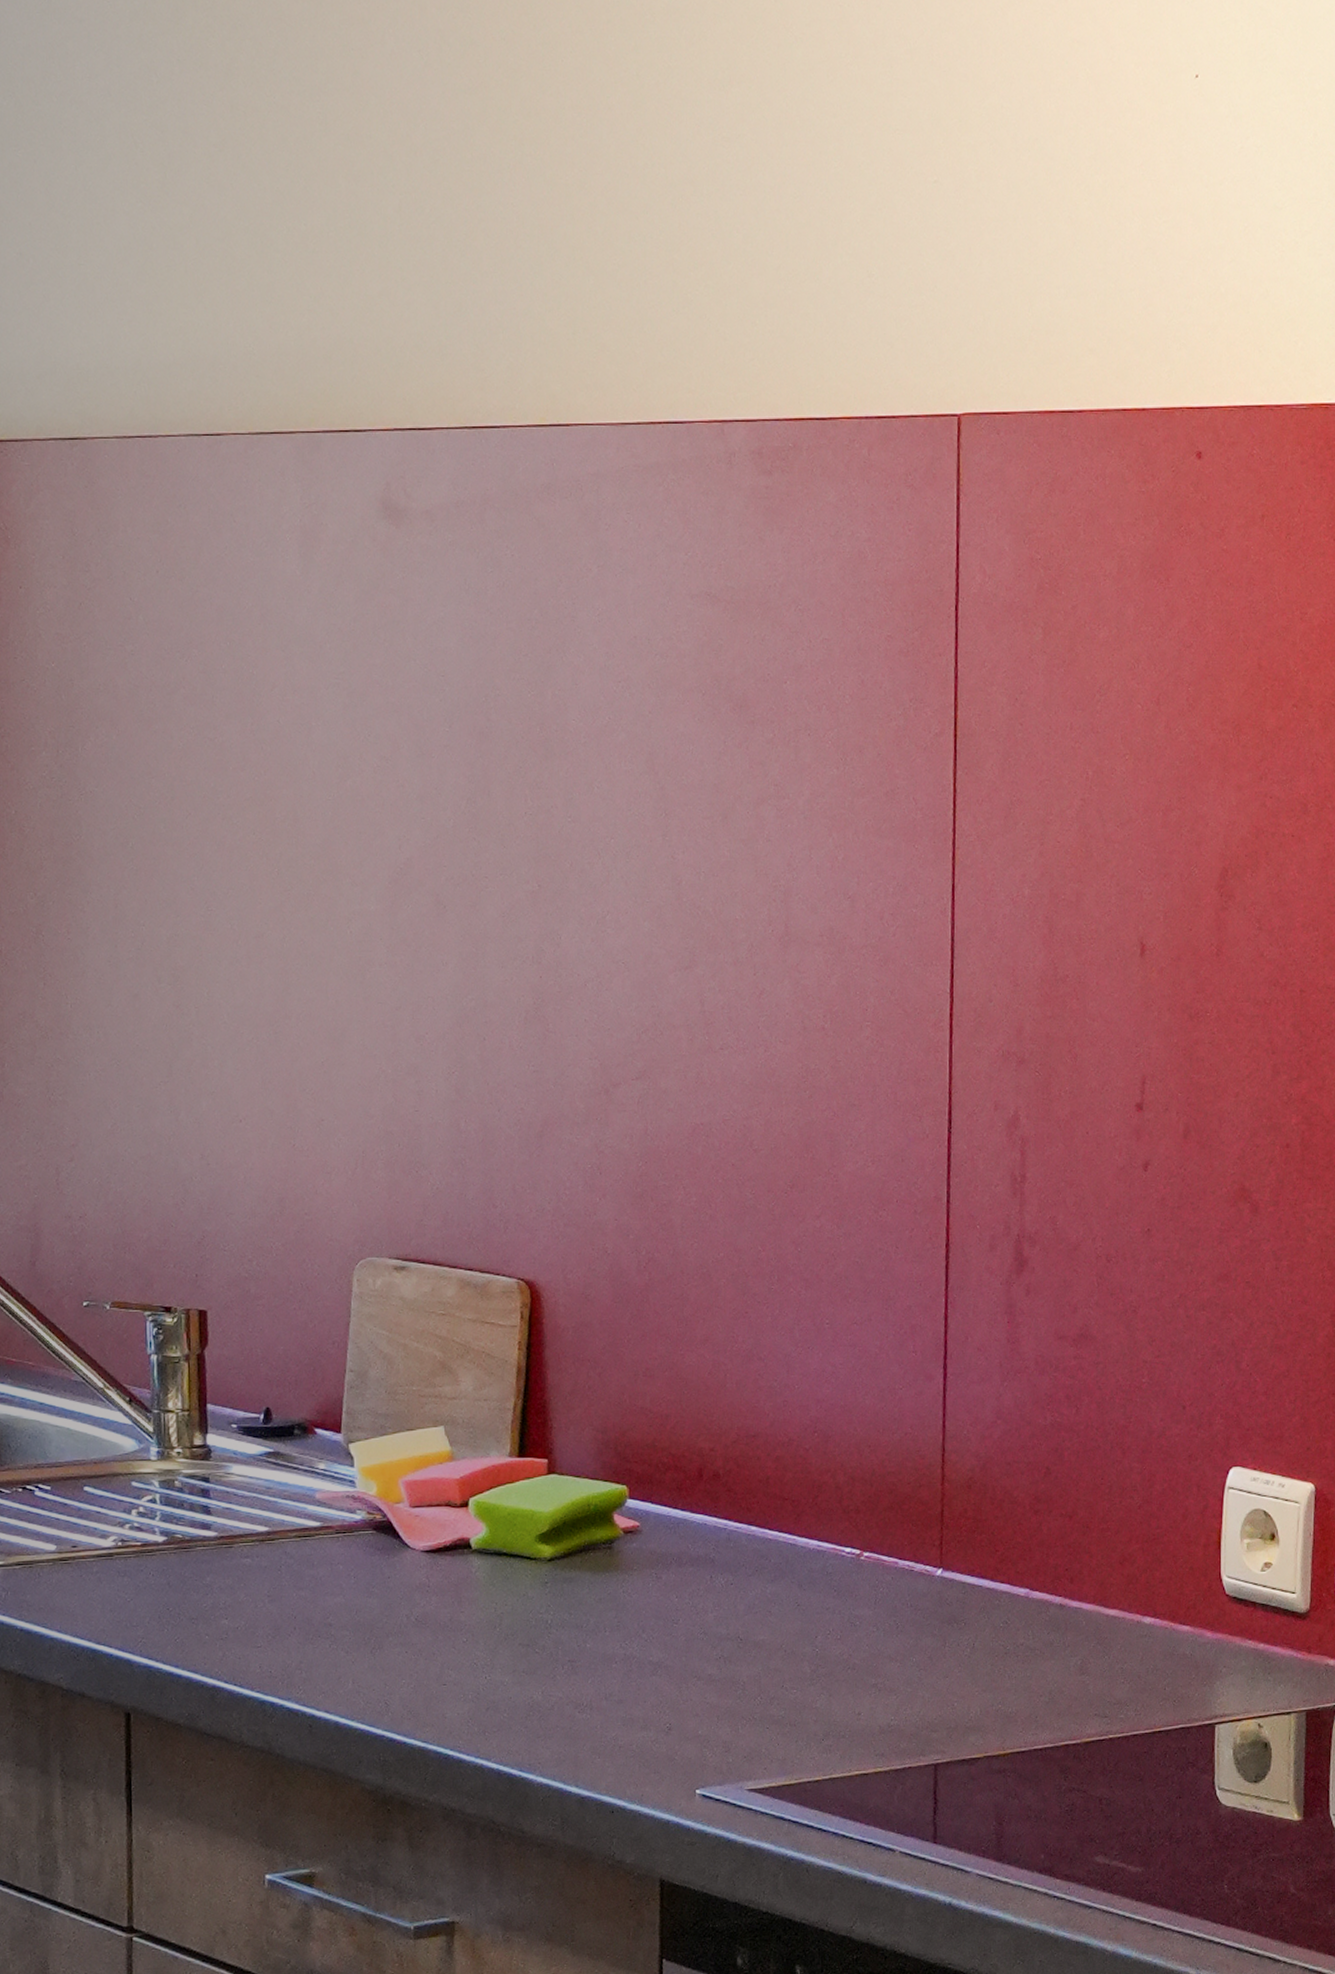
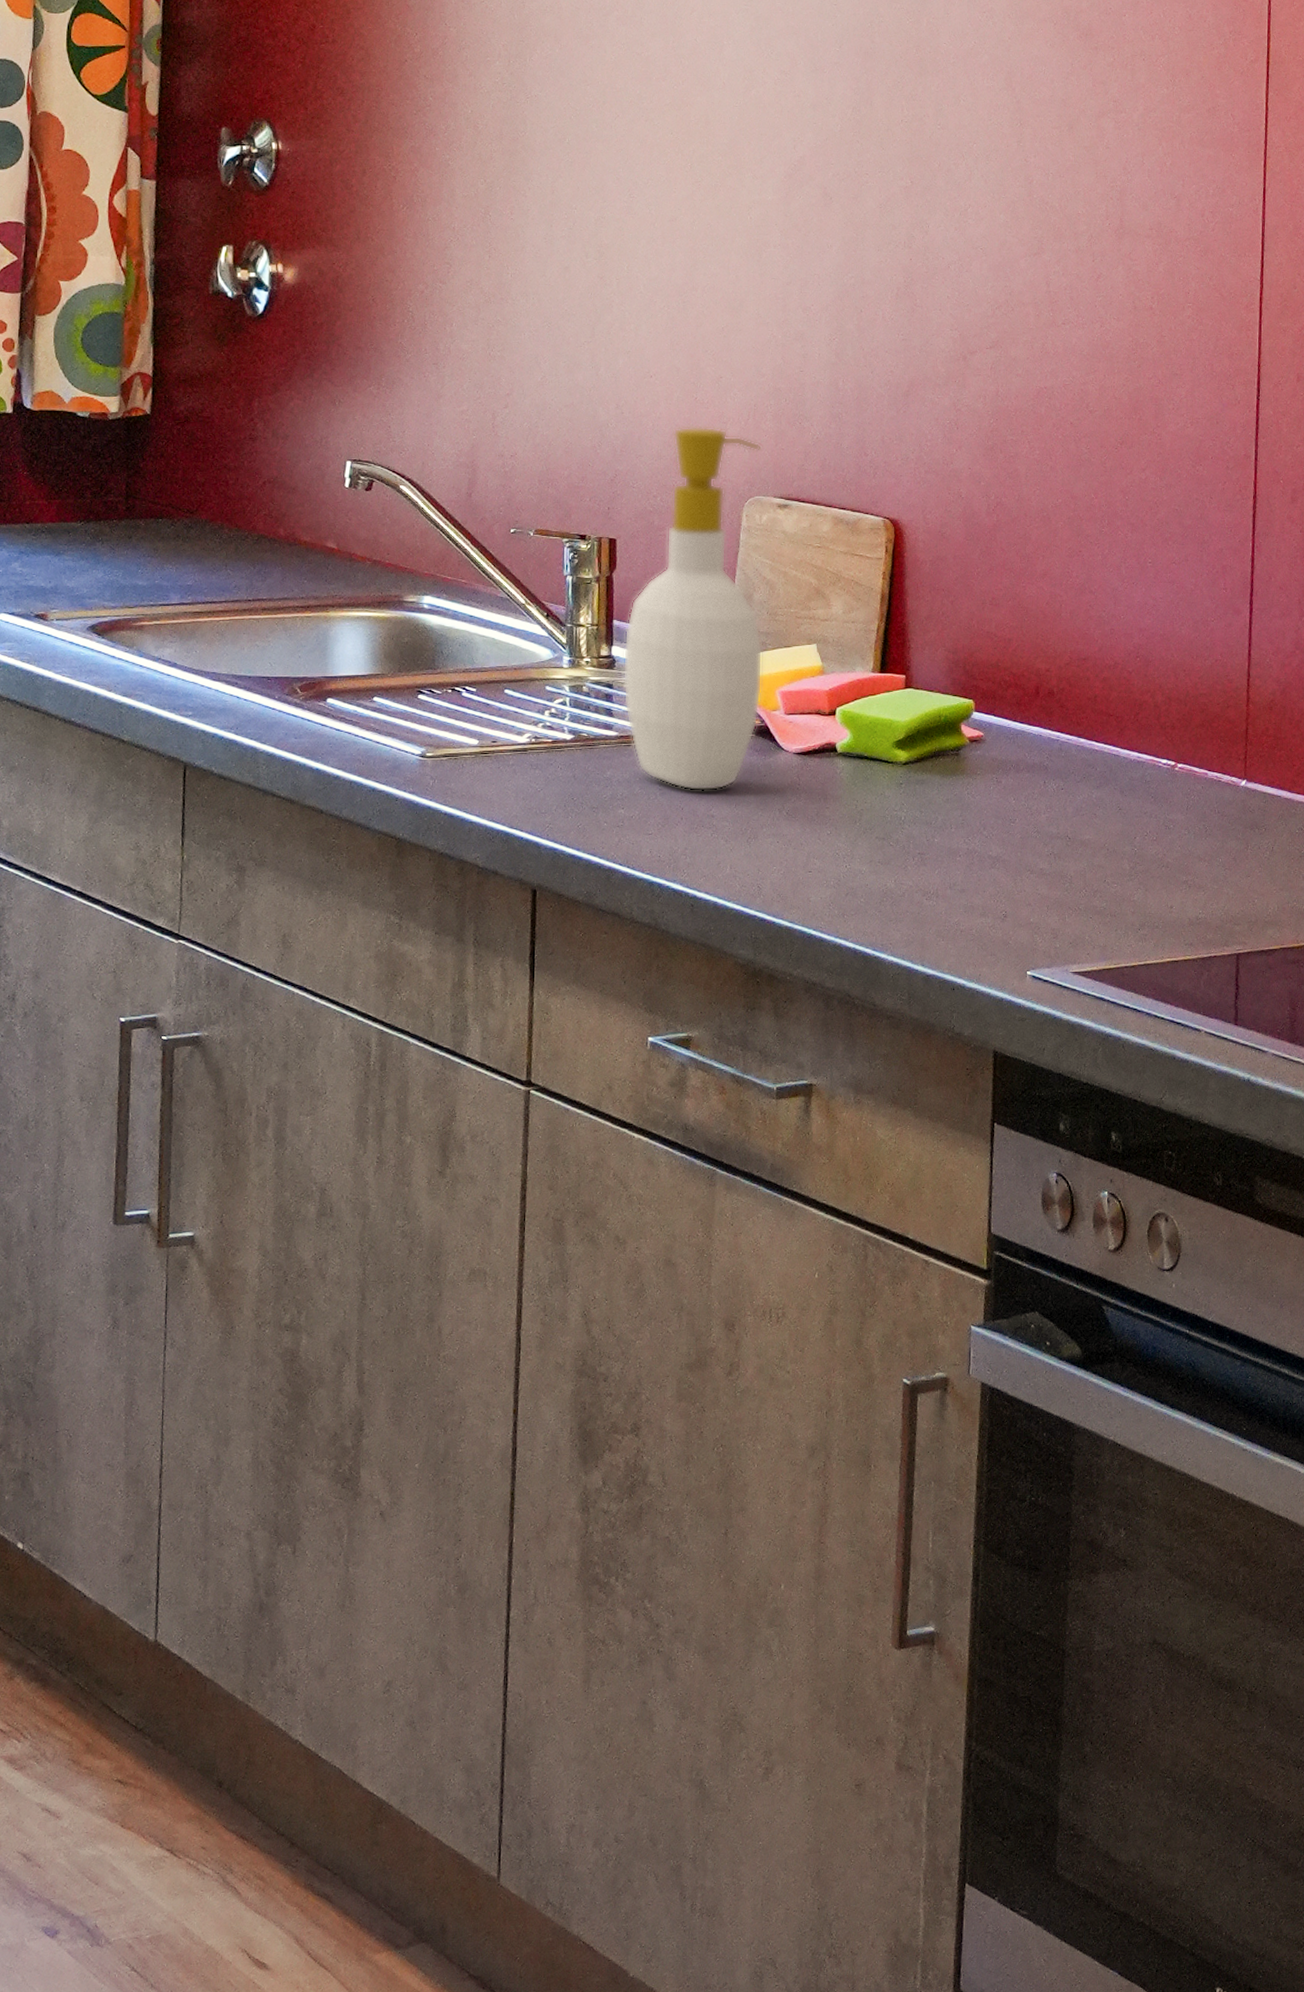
soap bottle: none [220,1178,383,1597] -> present [622,427,763,791]

